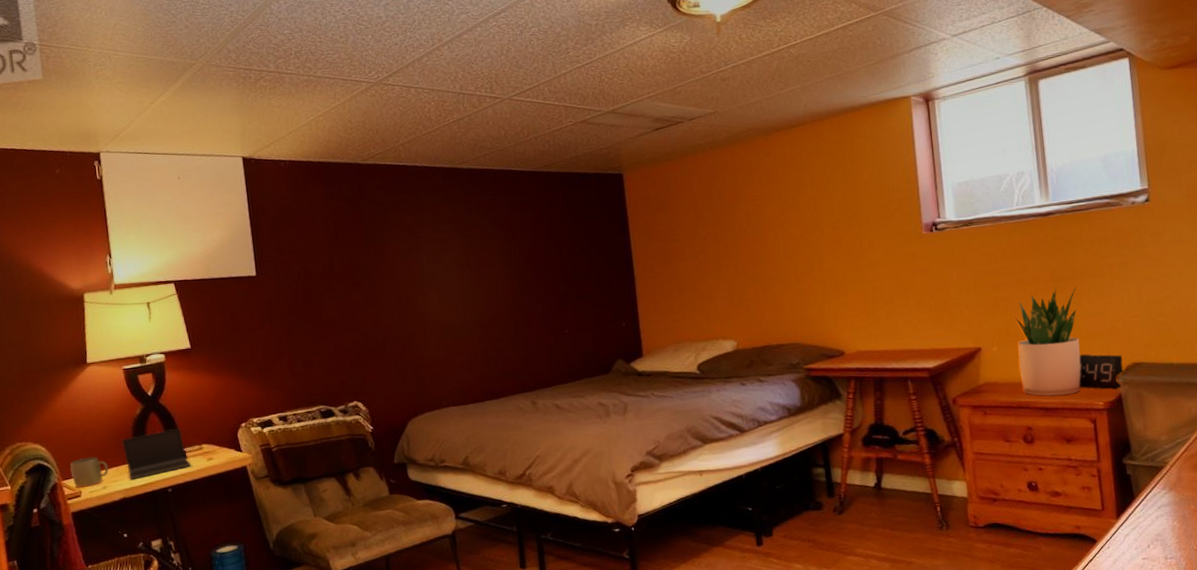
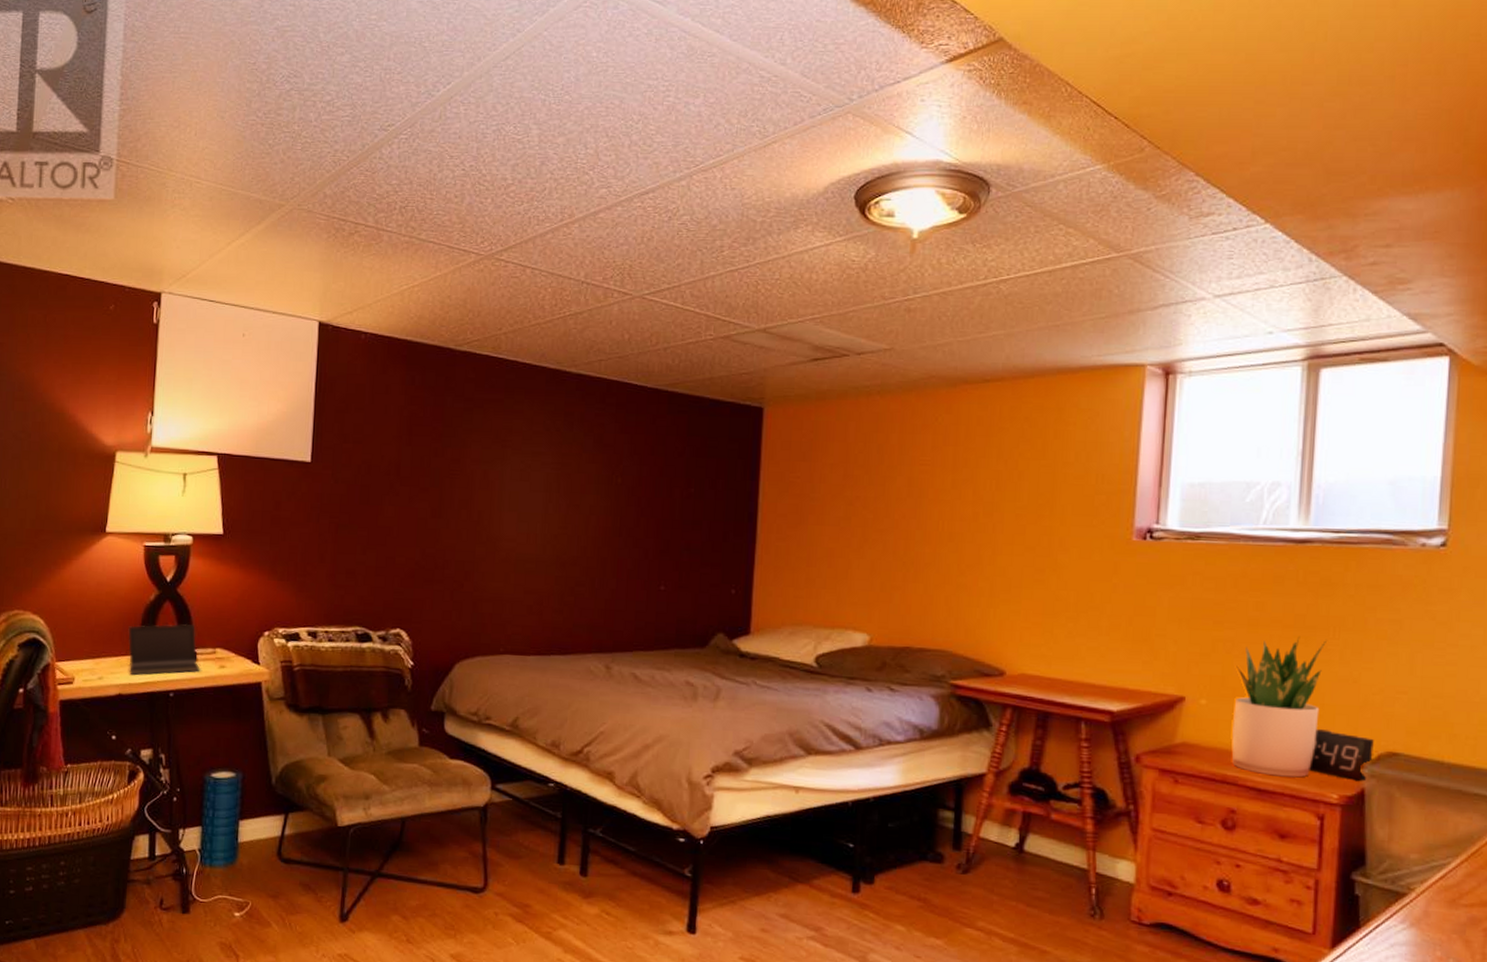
mug: present [70,456,108,488] -> none [66,640,108,675]

